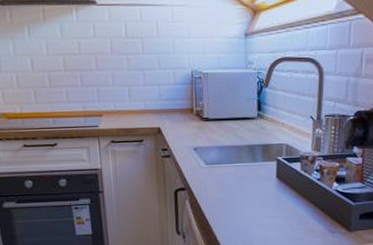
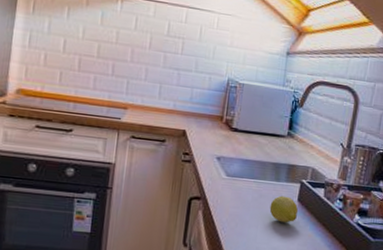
fruit: none [251,175,279,200] -> present [269,195,299,223]

